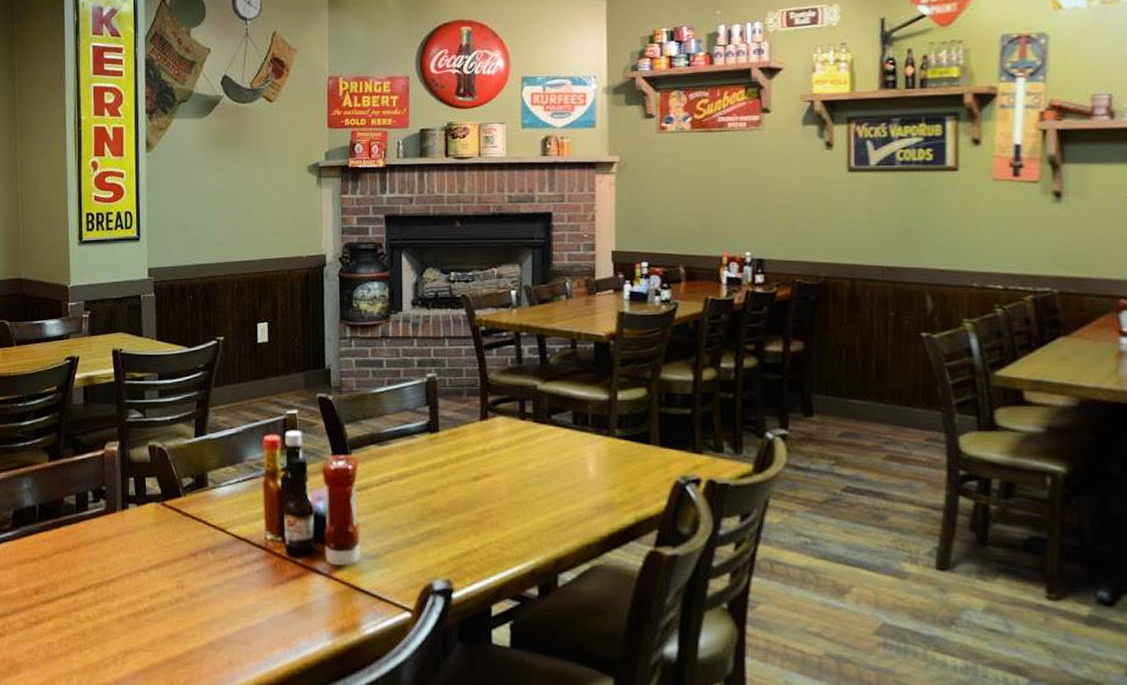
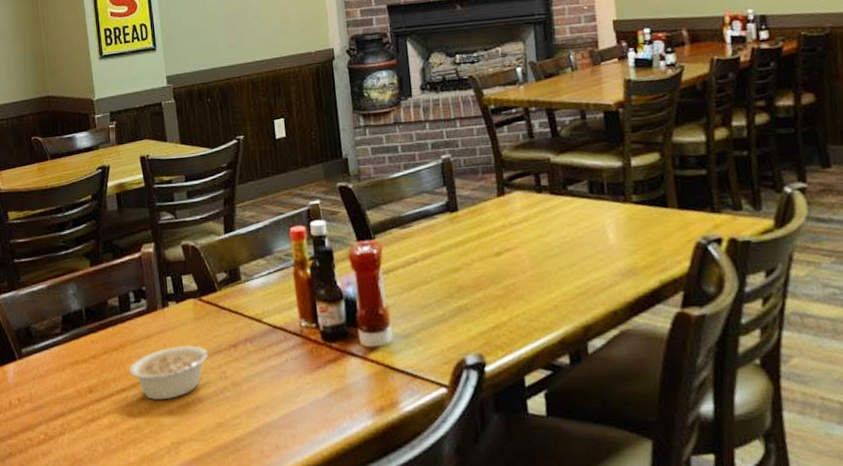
legume: none [80,550,184,607] -> present [129,342,224,400]

